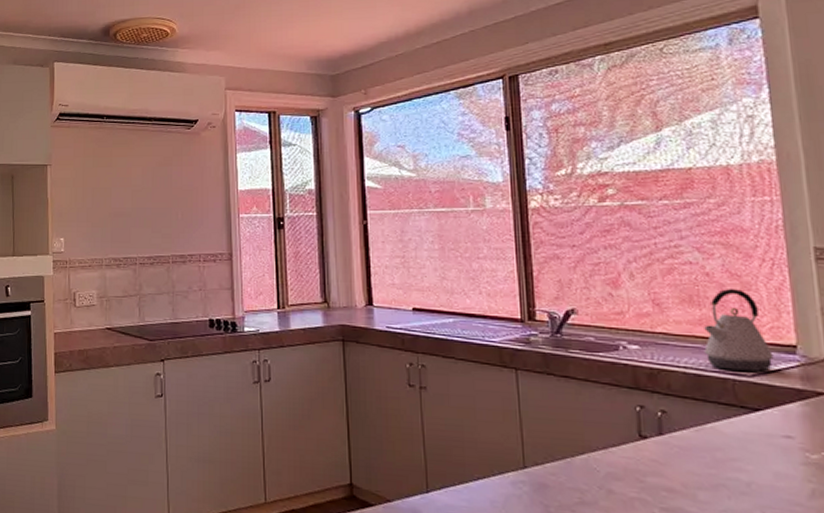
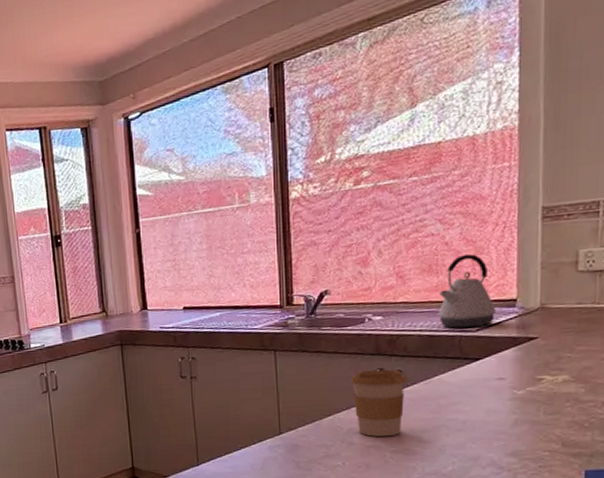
coffee cup: none [605,405,674,490] -> present [350,369,407,437]

